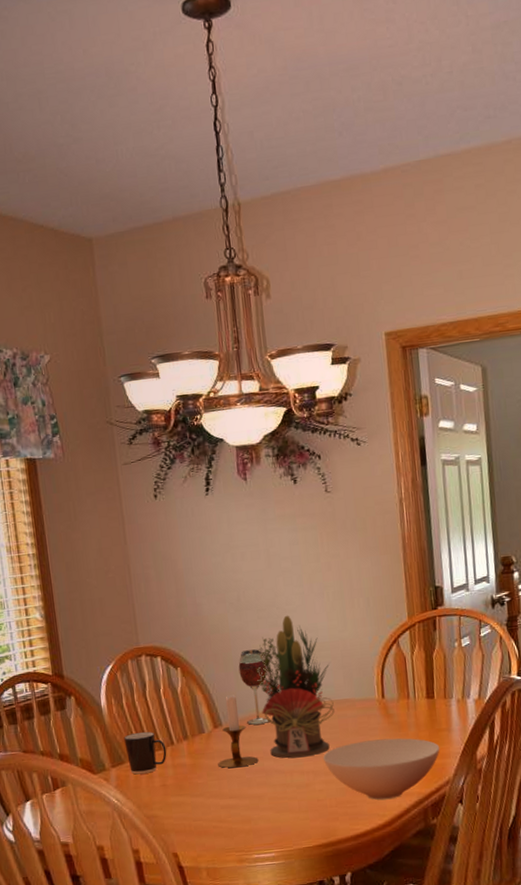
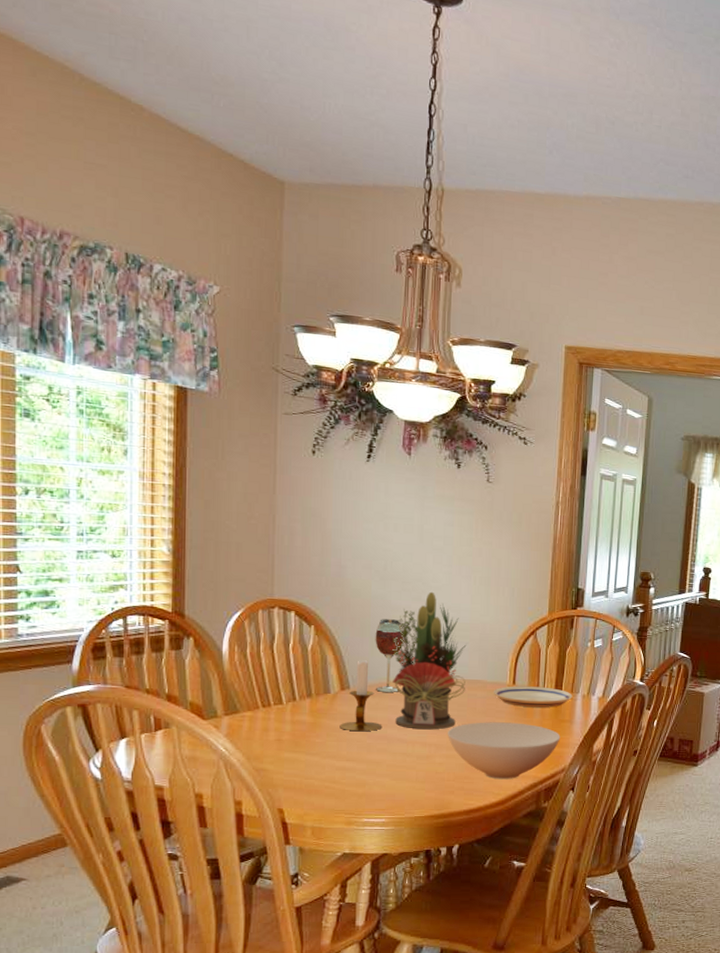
mug: present [124,732,167,775] -> none [242,684,287,726]
plate: none [363,696,447,721] -> present [493,686,573,708]

